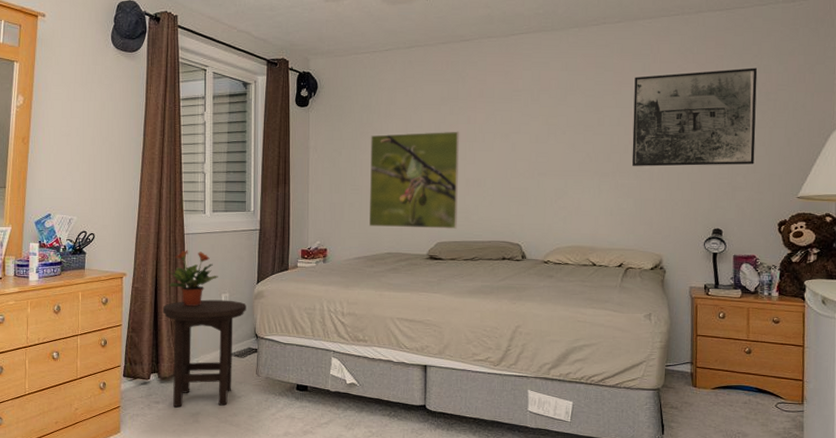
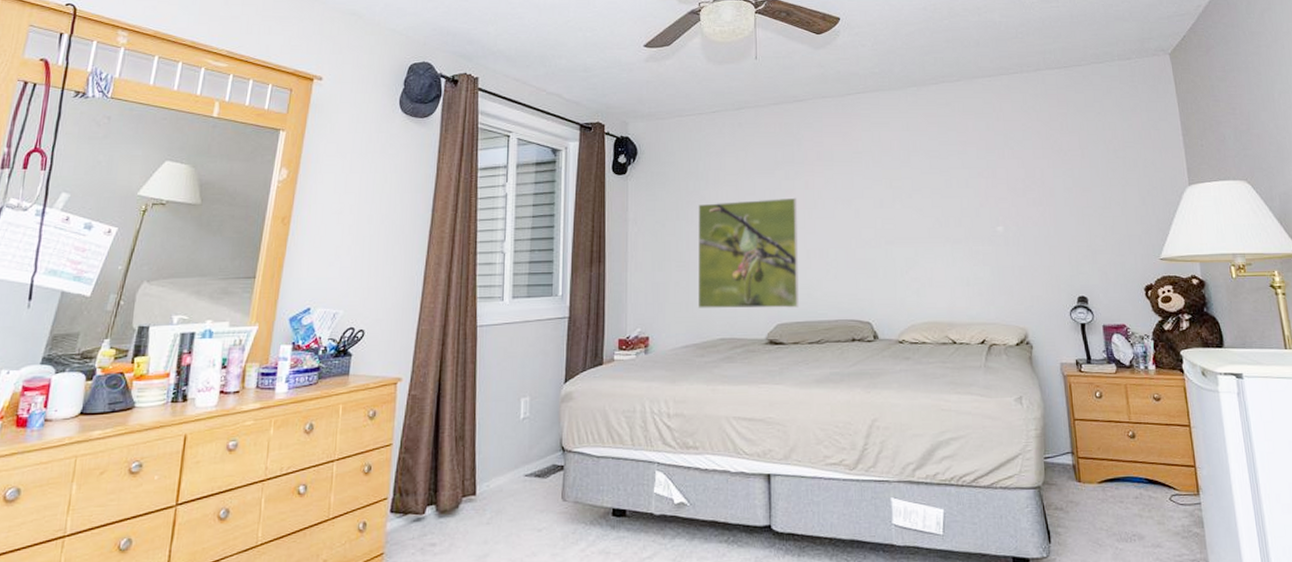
stool: present [162,299,246,407] -> none [445,405,551,549]
potted plant: present [168,250,218,307] -> none [454,346,517,416]
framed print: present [631,68,758,167] -> none [979,125,1112,231]

